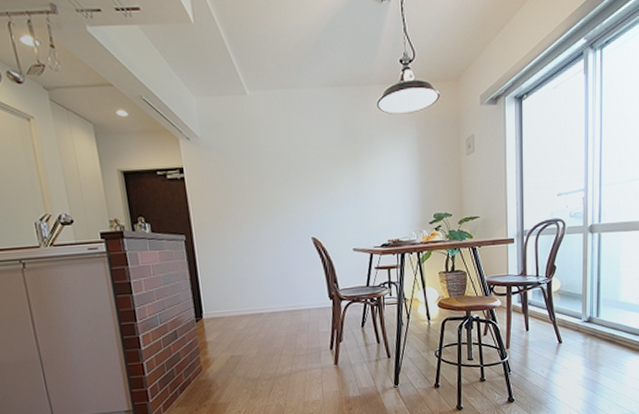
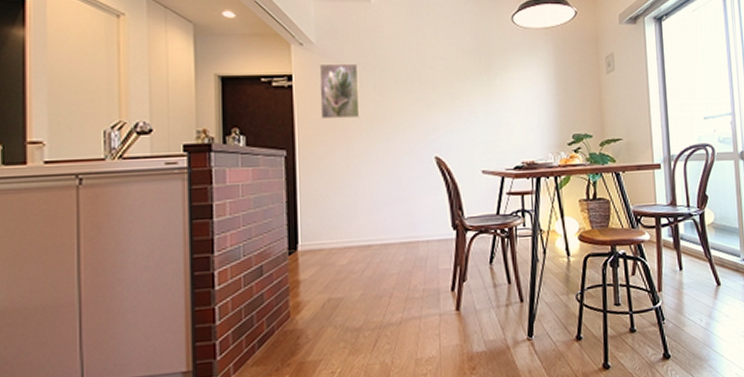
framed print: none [205,154,245,207] -> present [319,63,360,120]

